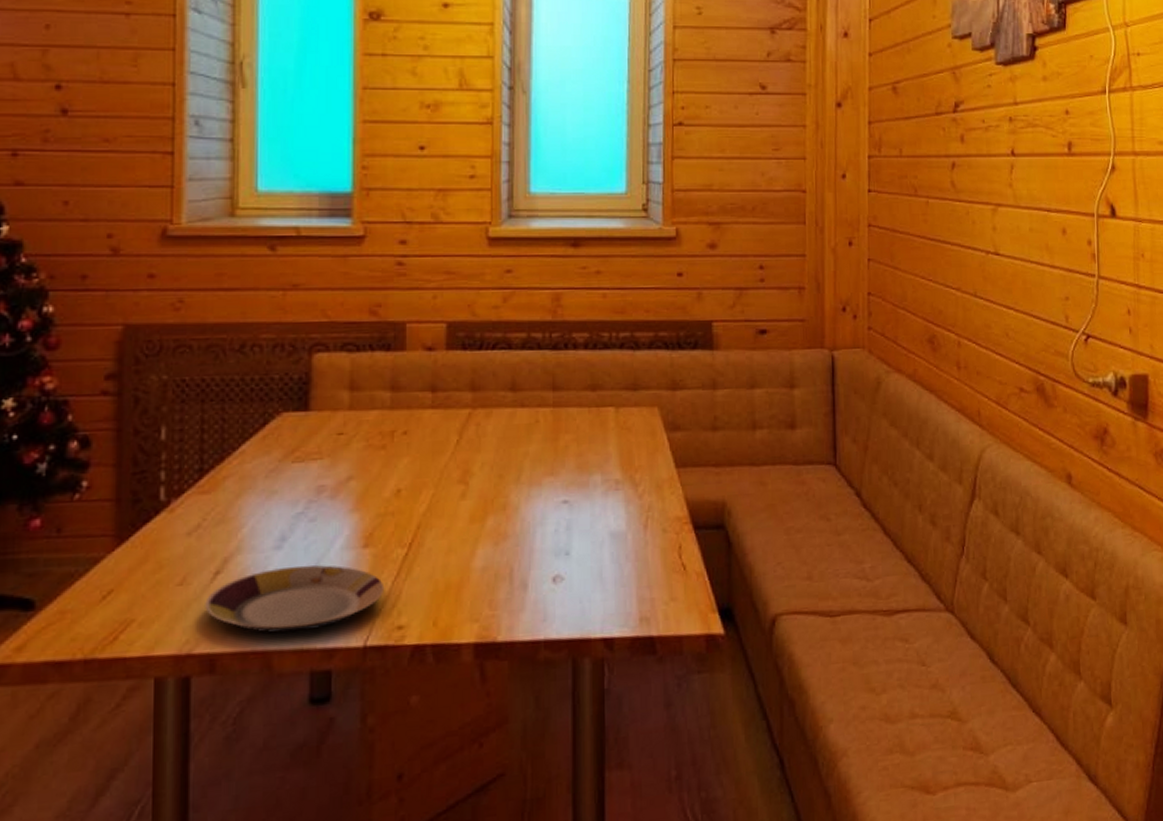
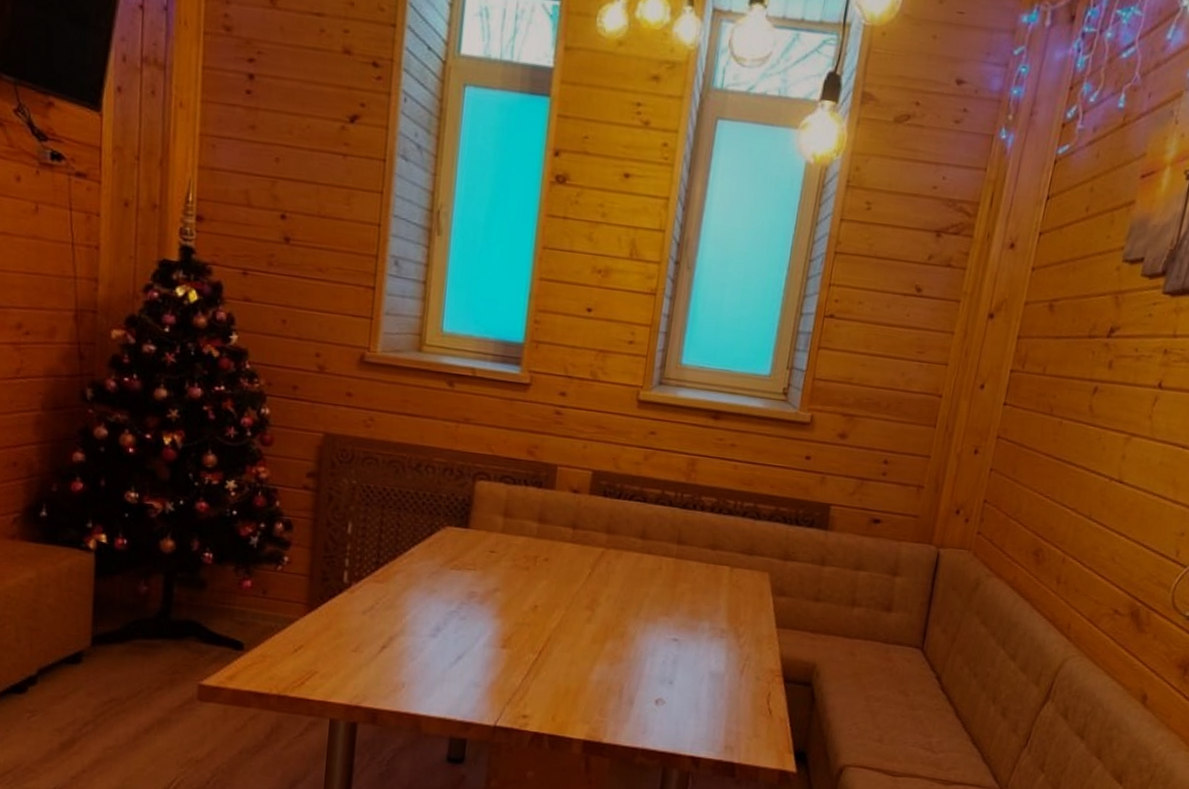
plate: present [205,565,385,634] -> none [372,652,516,706]

